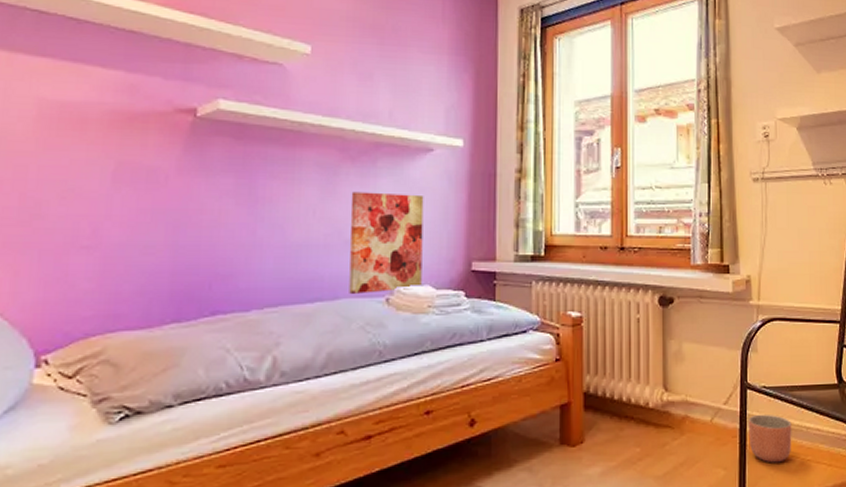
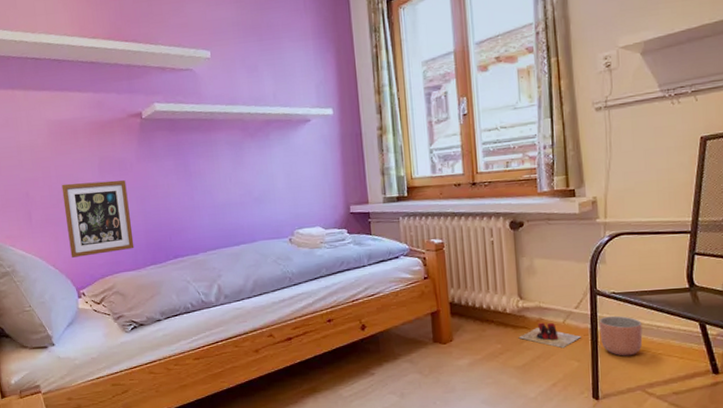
picture frame: none [36,193,154,304] -> present [61,180,134,258]
wall art: present [349,191,424,294] -> none [254,157,314,237]
slippers: none [660,420,729,454] -> present [518,322,581,349]

